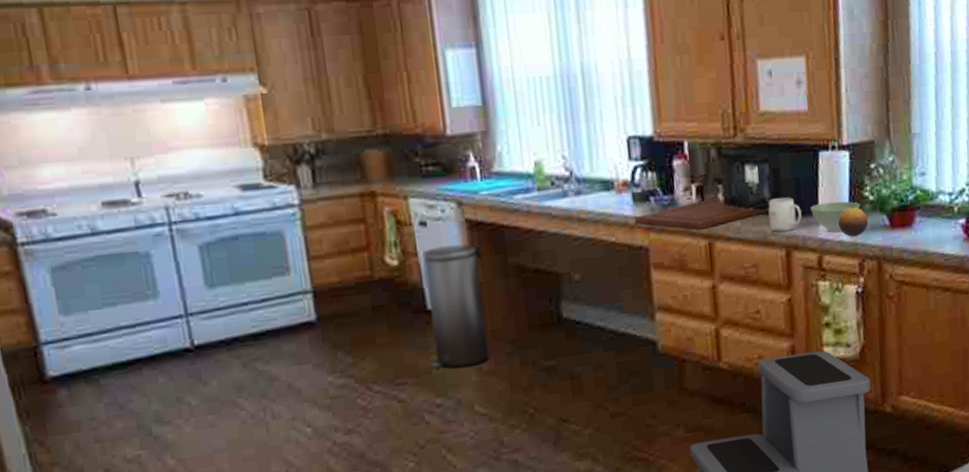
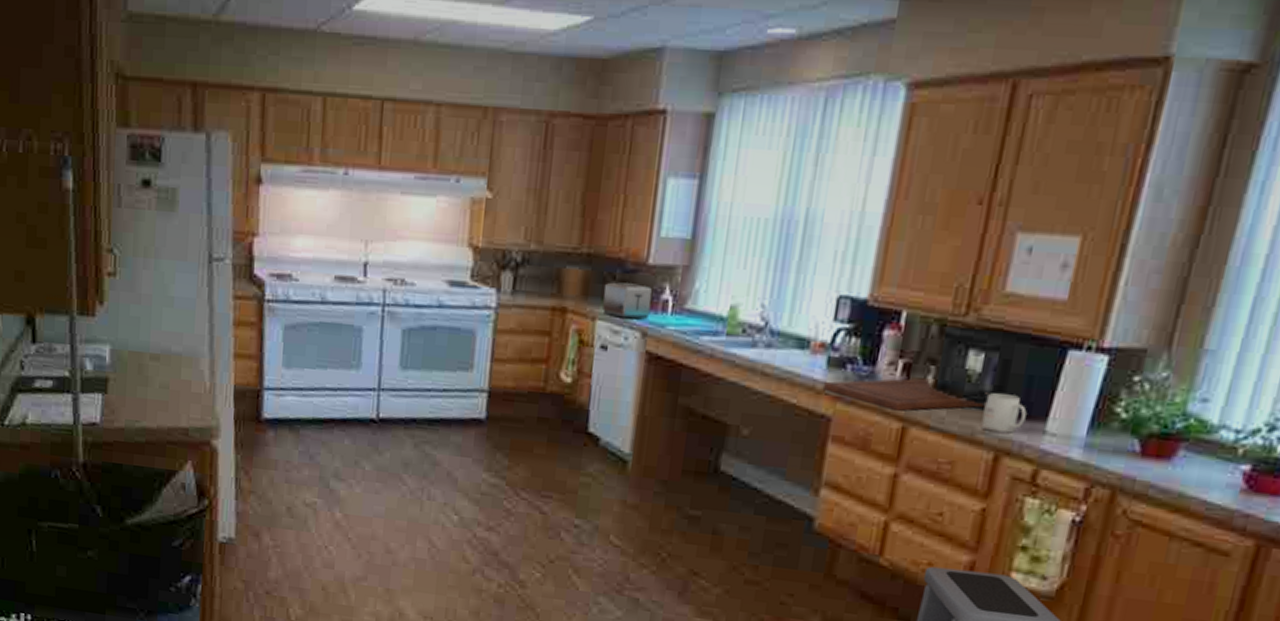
toaster: none [408,156,461,193] -> present [602,282,652,320]
pedal bin: present [422,243,490,369] -> none [577,372,656,497]
bowl: present [810,201,861,233] -> none [1038,409,1108,448]
fruit: present [838,207,869,237] -> none [1070,421,1113,457]

